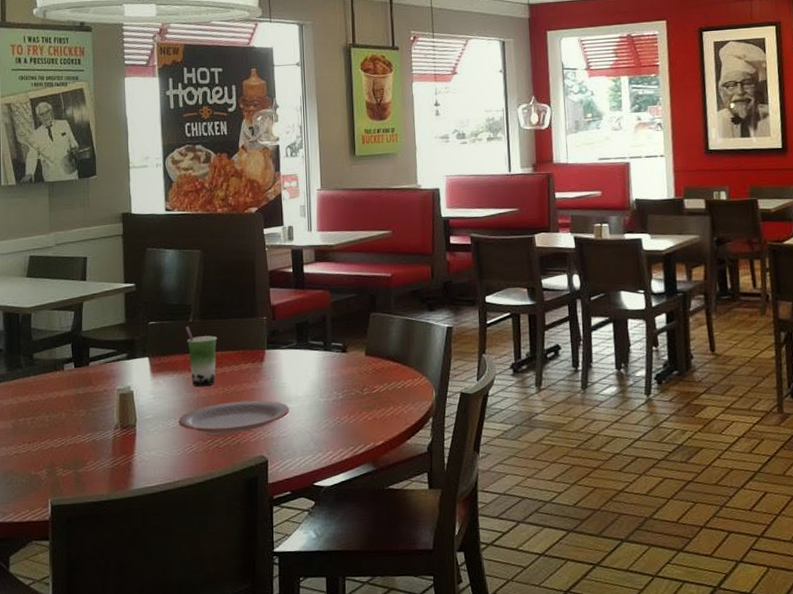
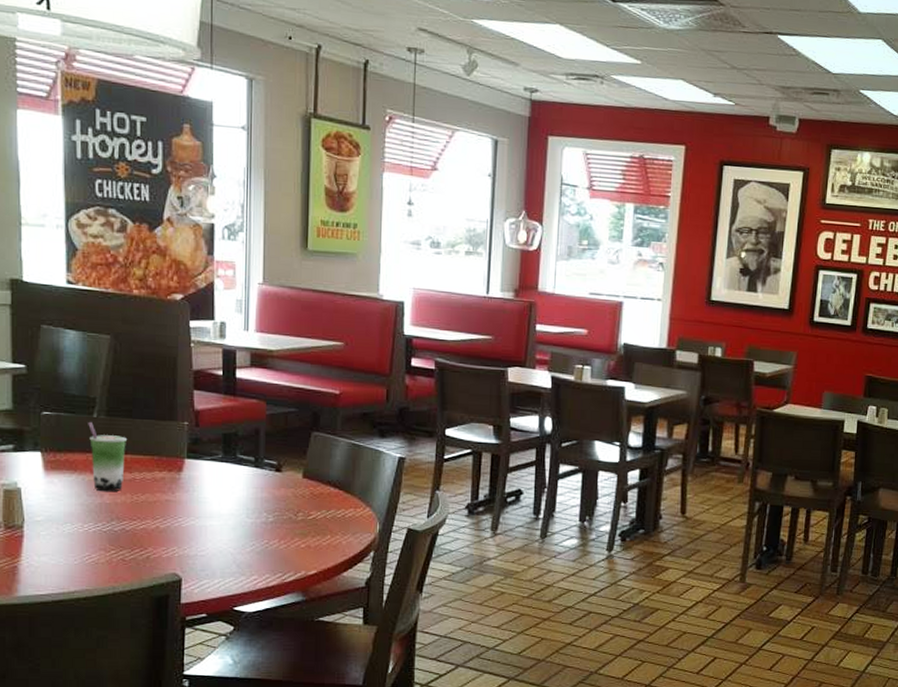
plate: present [178,400,290,434] -> none [76,512,211,546]

